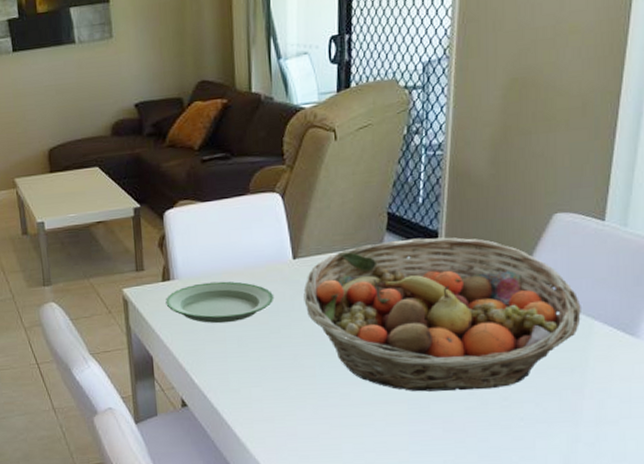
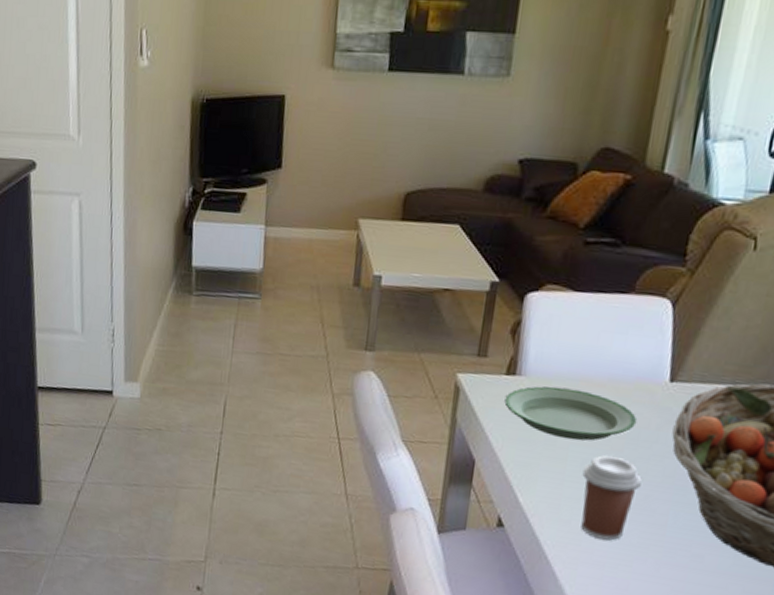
coffee cup: none [240,329,289,399] -> present [581,456,642,541]

